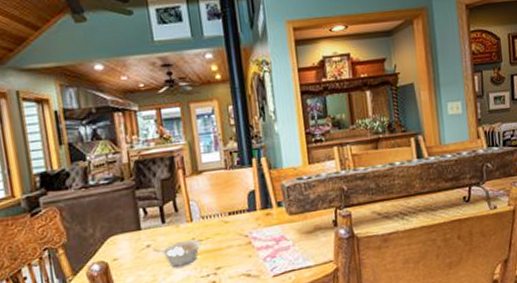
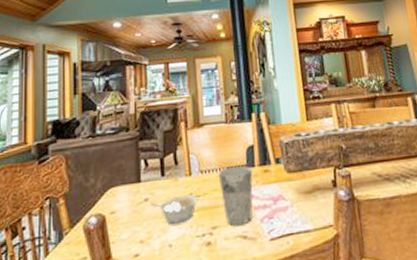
cup: none [219,210,256,266] -> present [218,165,253,226]

